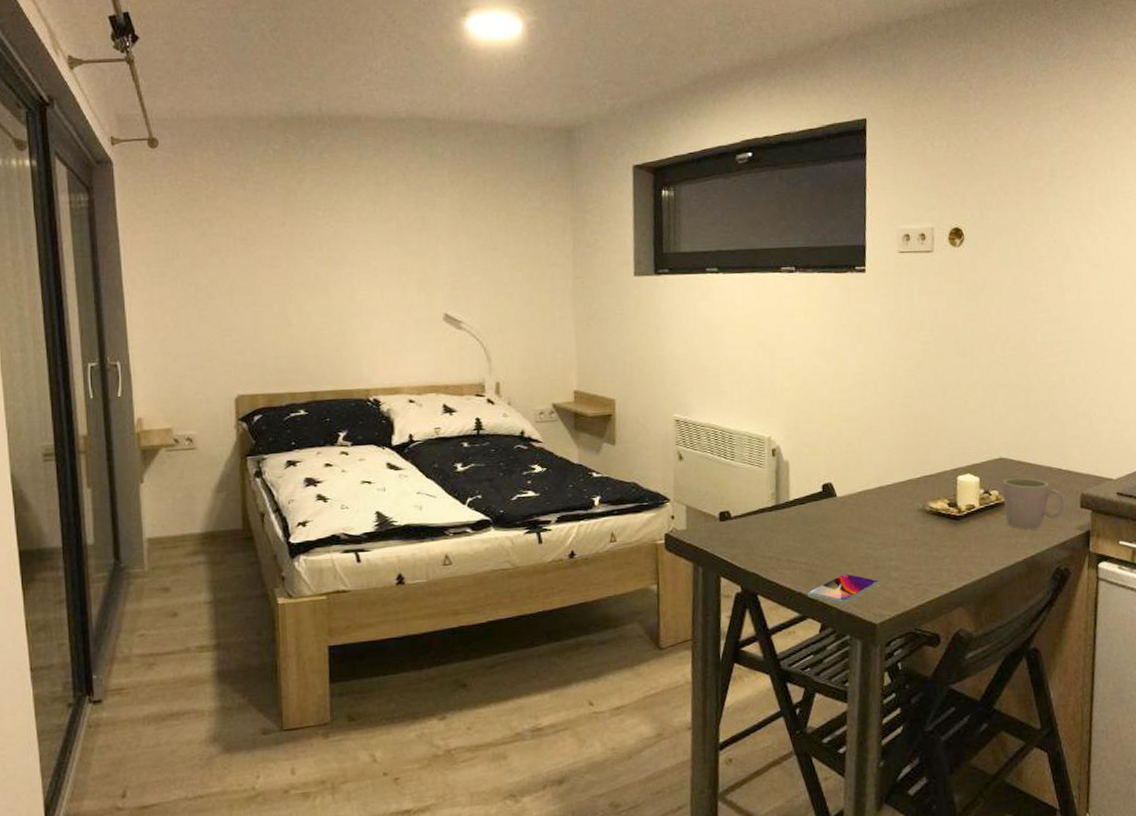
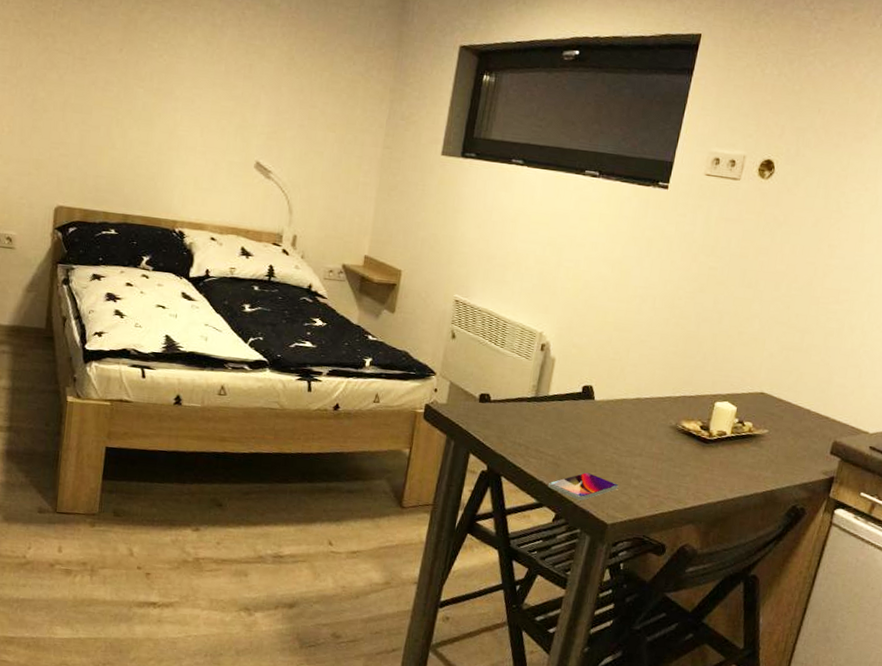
mug: present [1002,478,1066,530] -> none [754,413,817,466]

